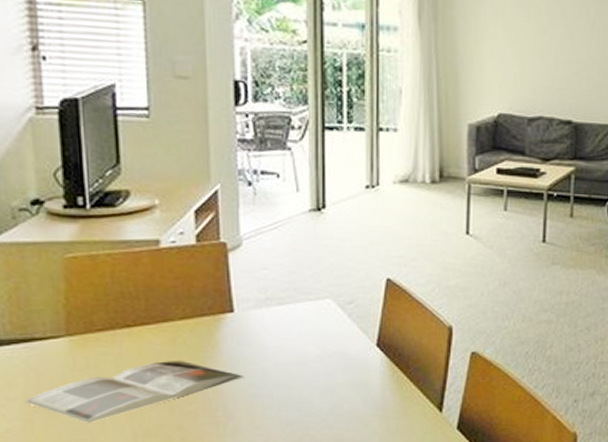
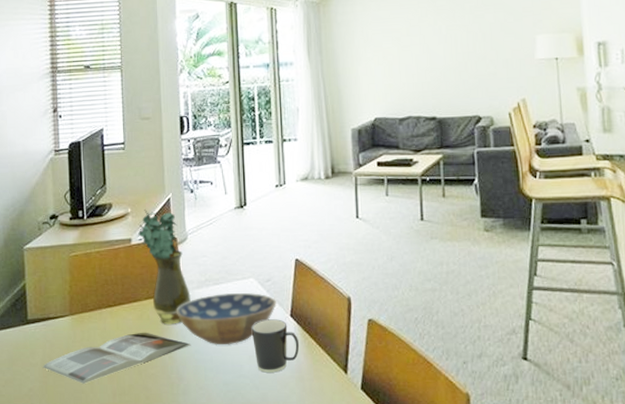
vase: none [170,203,245,352] -> present [138,209,191,325]
bowl: none [224,316,360,378] -> present [176,293,276,345]
mug: none [326,349,386,410] -> present [251,319,300,373]

